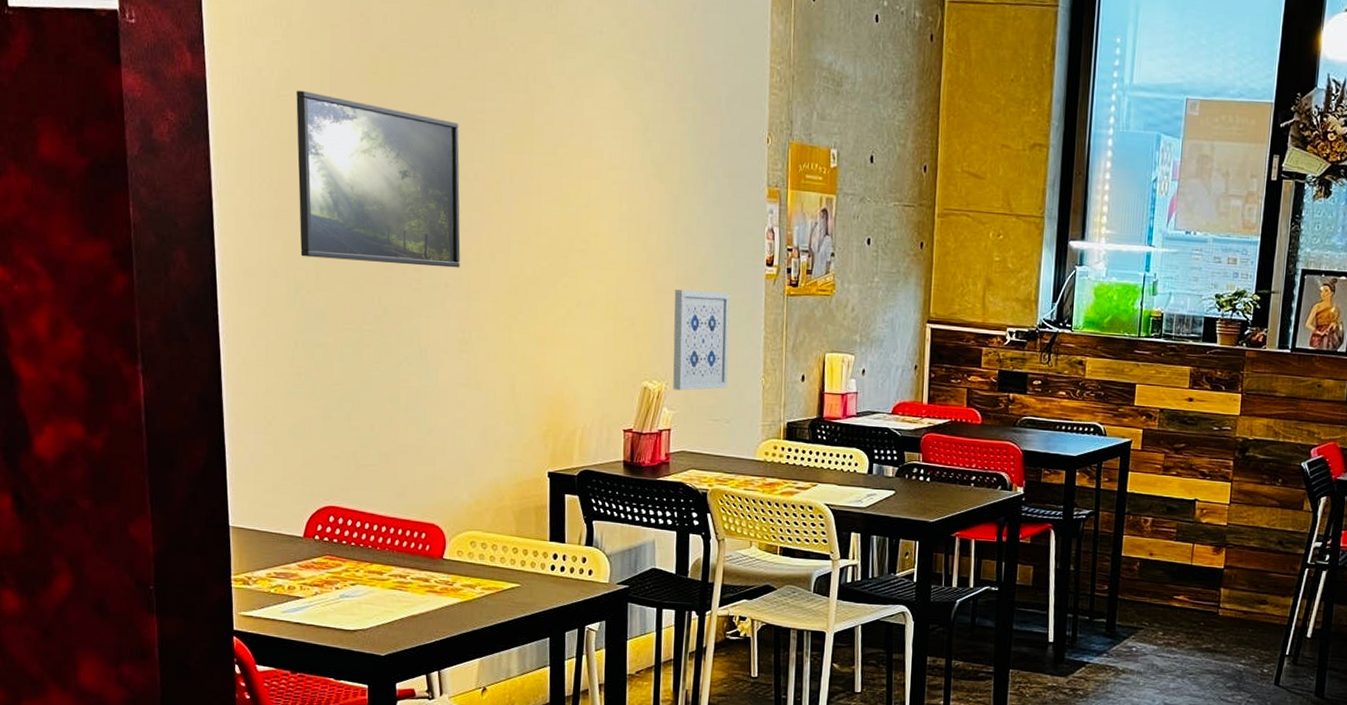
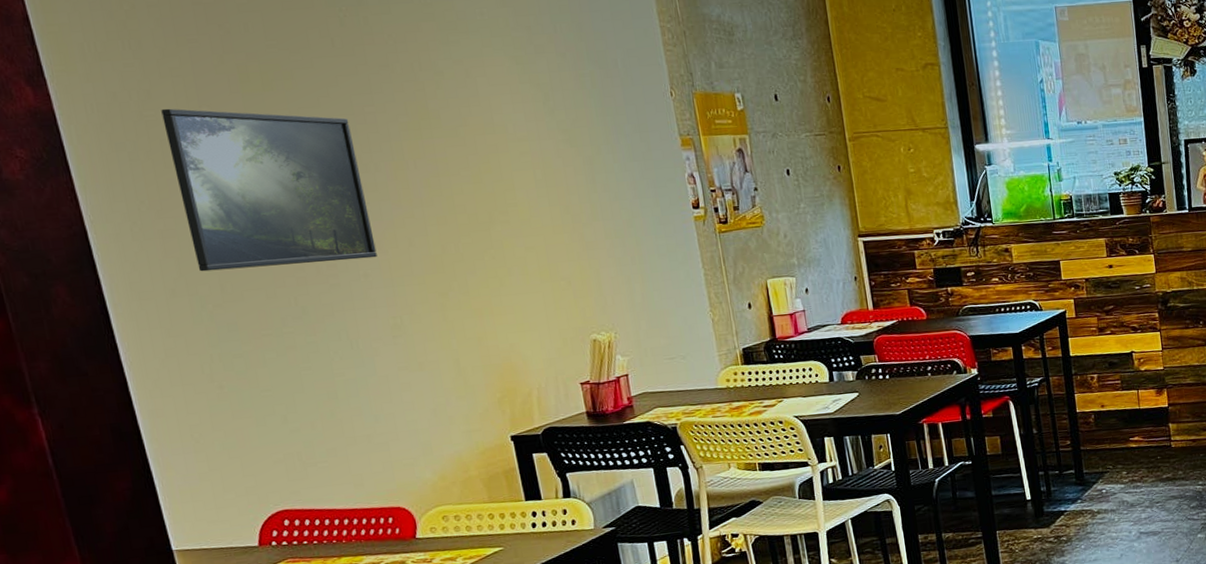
wall art: present [673,290,730,391] -> none [606,239,677,338]

